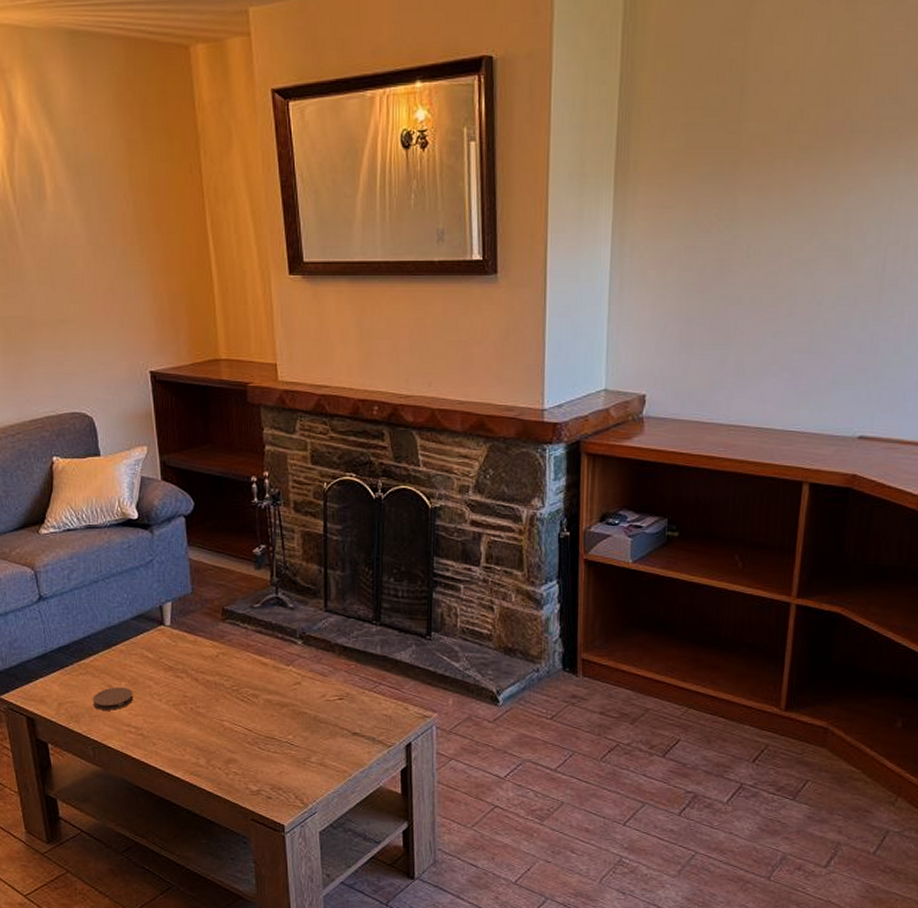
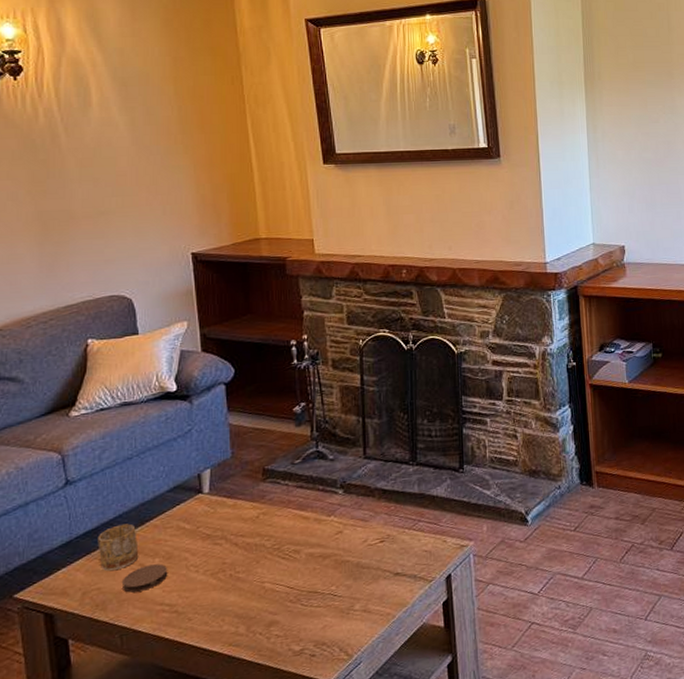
mug: none [69,645,107,687] -> present [97,523,139,571]

